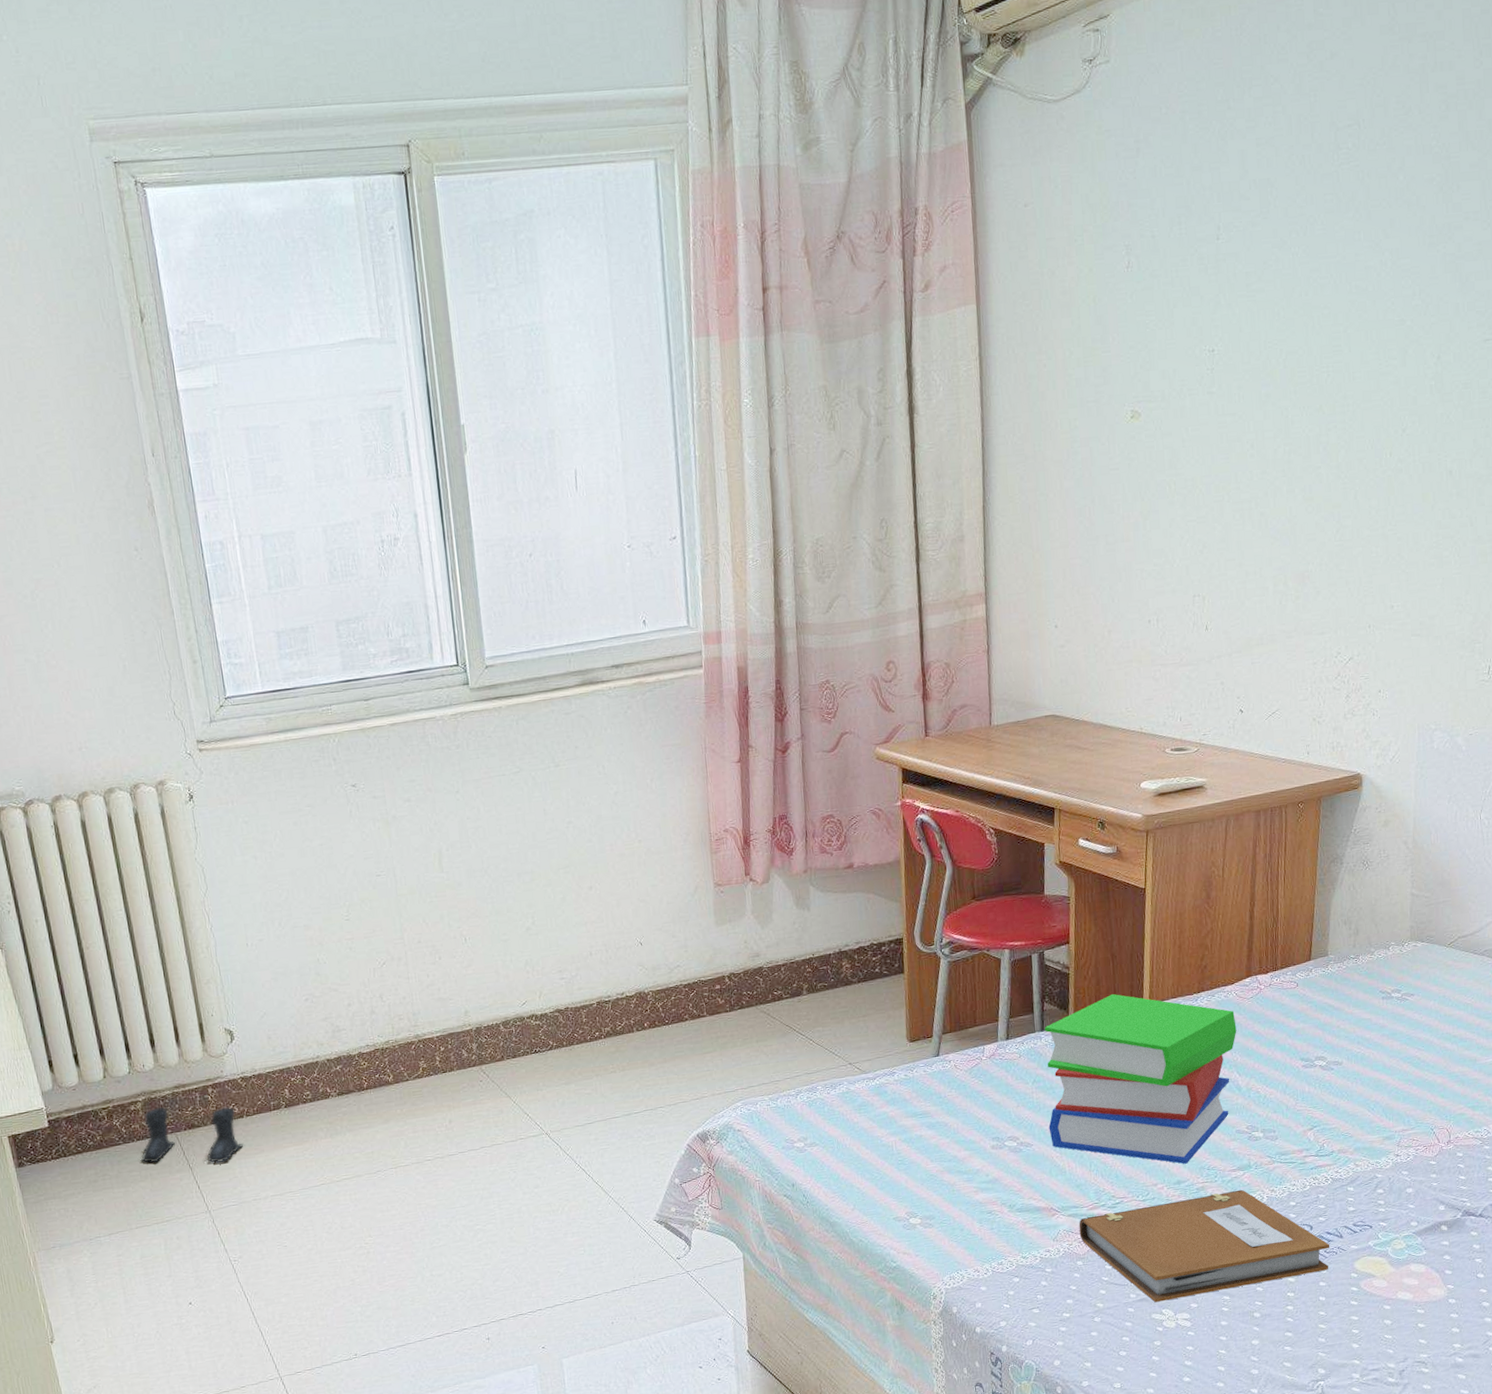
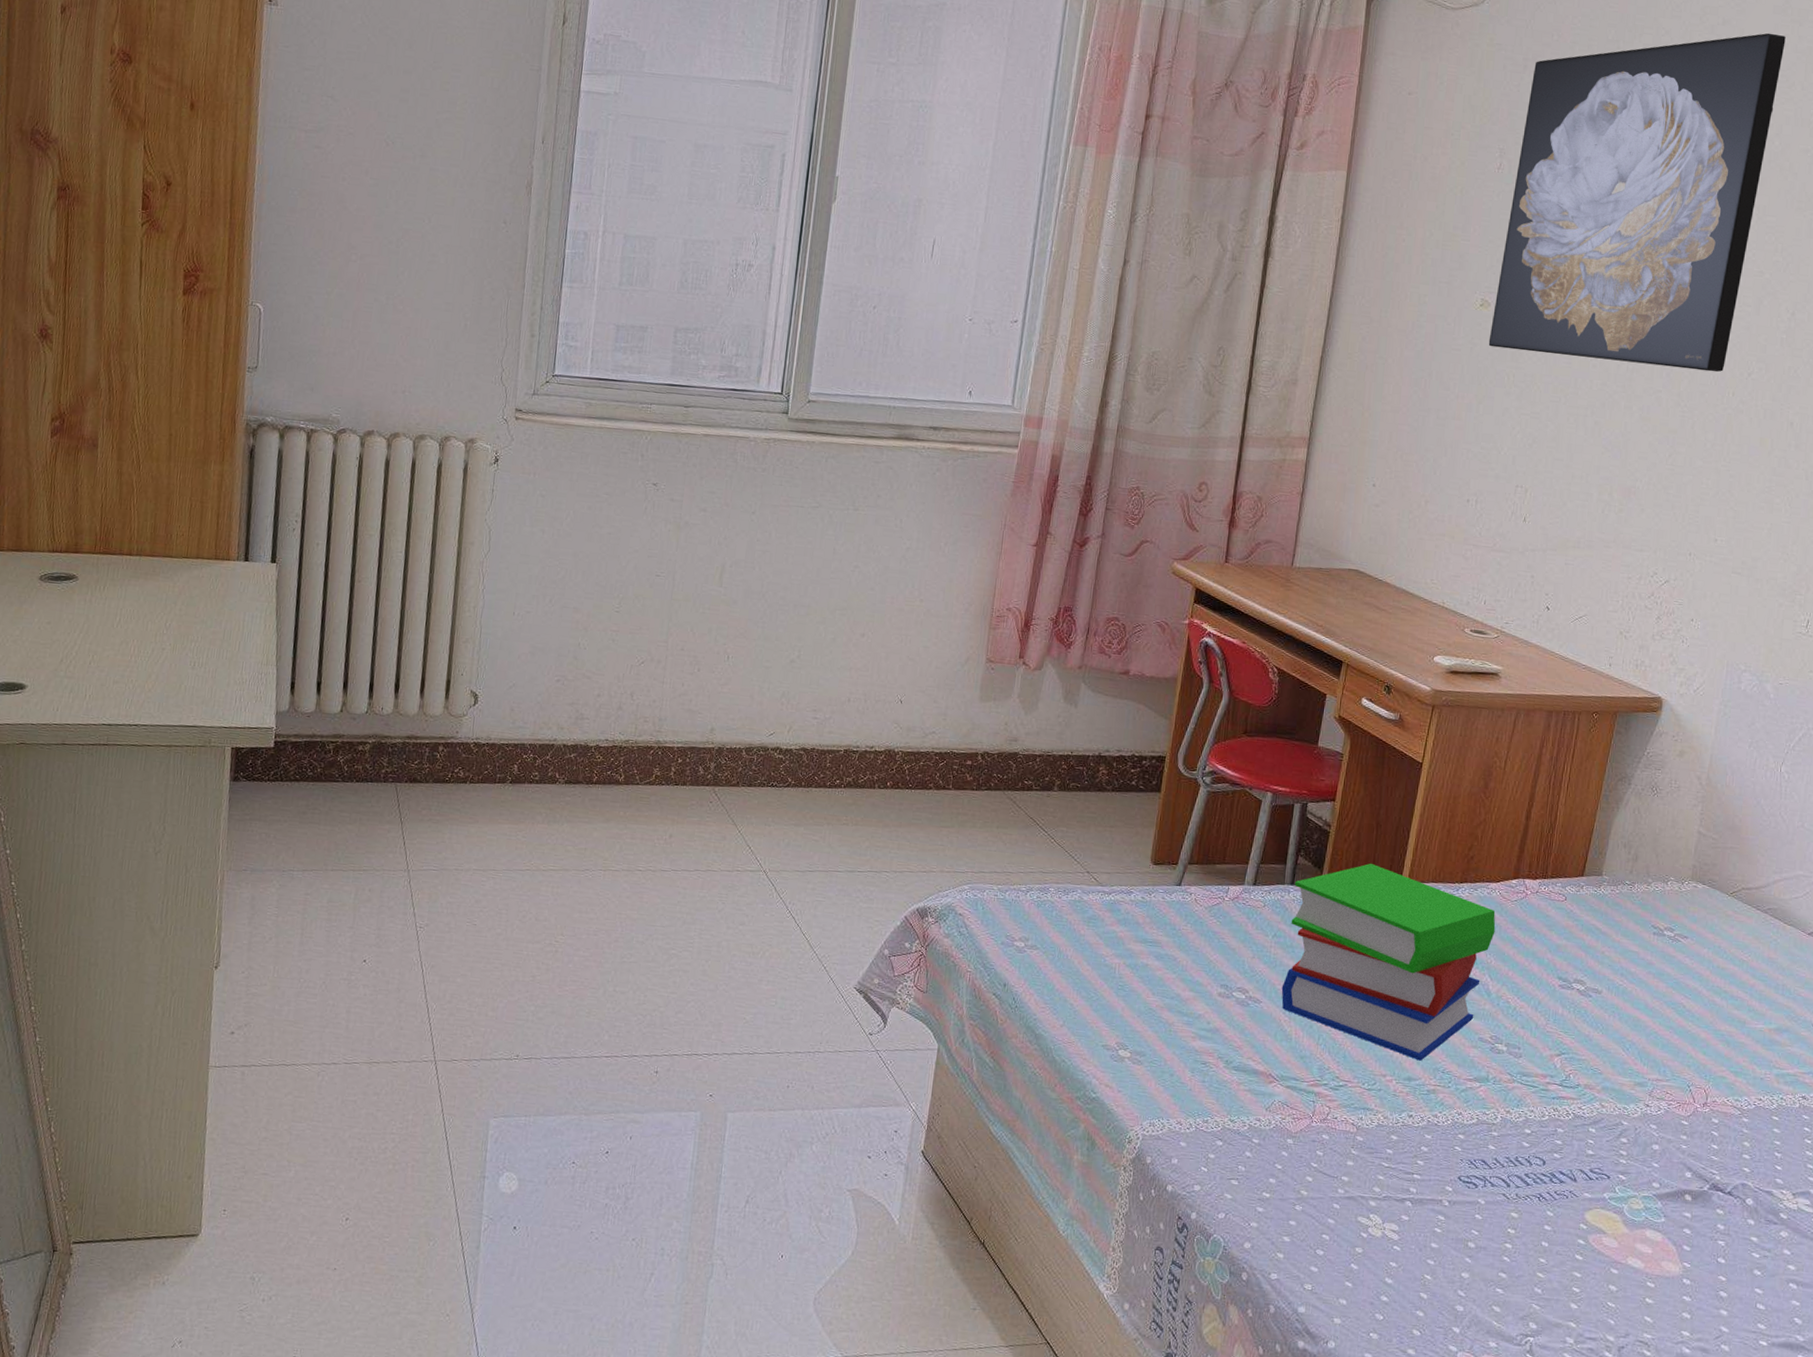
boots: present [140,1107,243,1163] -> none [354,753,461,824]
notebook: present [1079,1189,1330,1303] -> none [1295,1093,1562,1214]
wall art: none [1144,57,1397,459] -> present [1488,33,1786,373]

